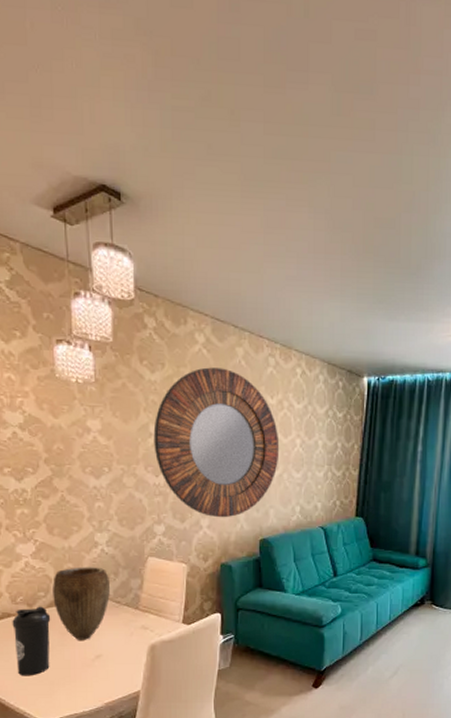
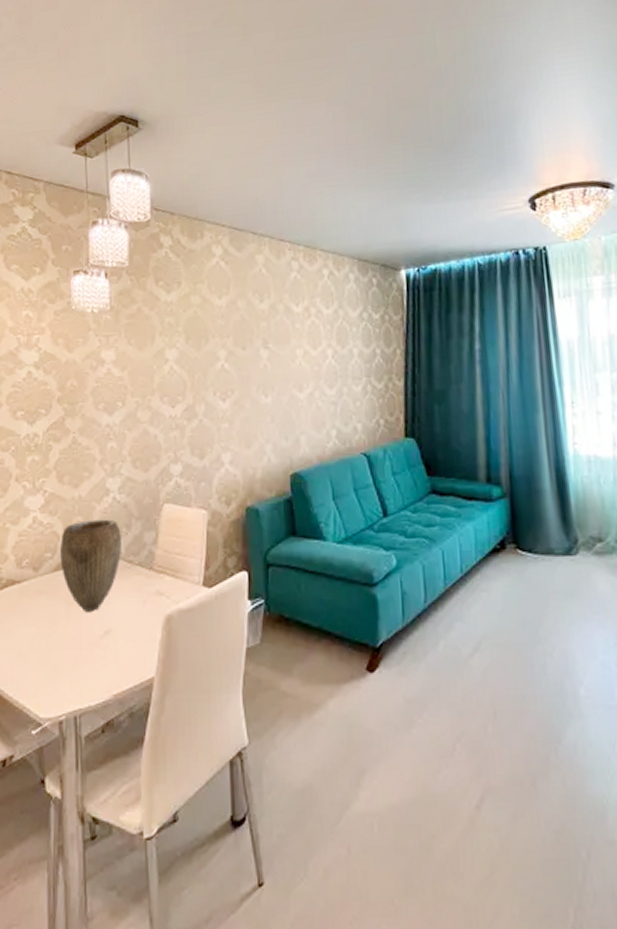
water bottle: present [12,606,51,676] -> none [16,570,57,660]
home mirror: present [153,367,280,518] -> none [169,279,309,451]

